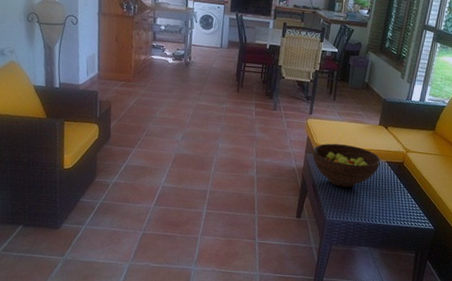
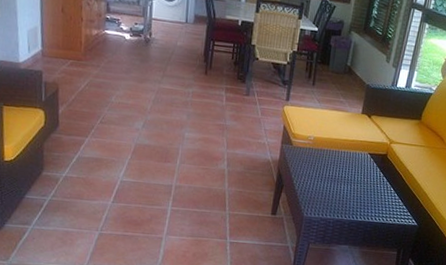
fruit bowl: present [312,143,381,188] -> none [289,133,363,182]

